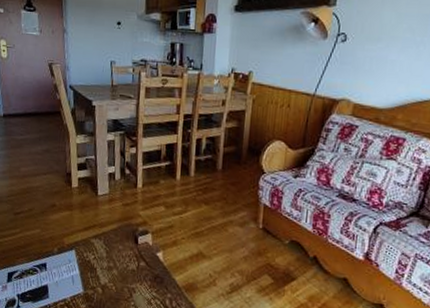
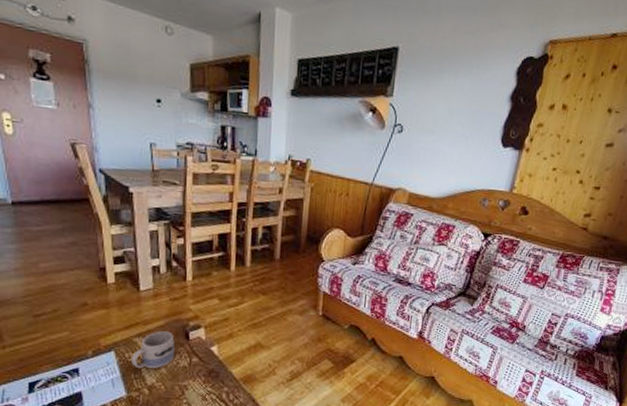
mug: none [88,234,125,269] -> present [131,331,175,369]

